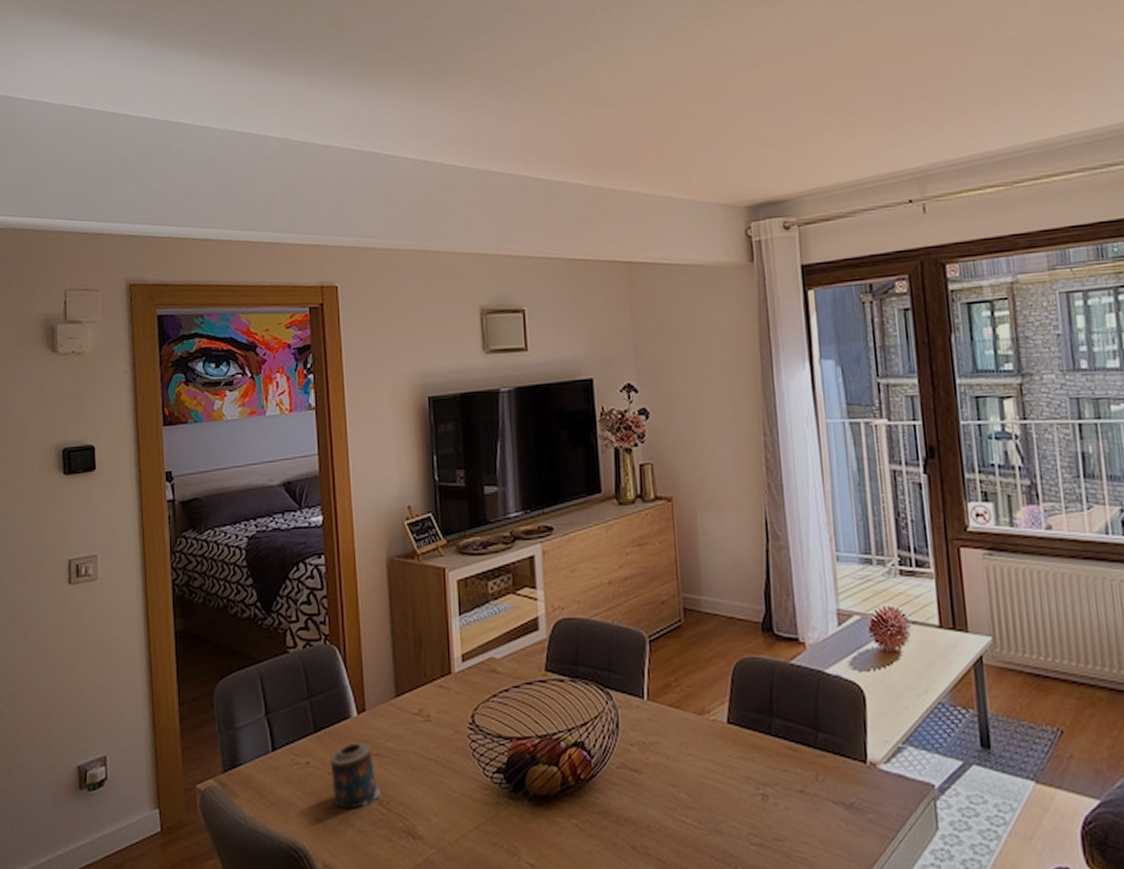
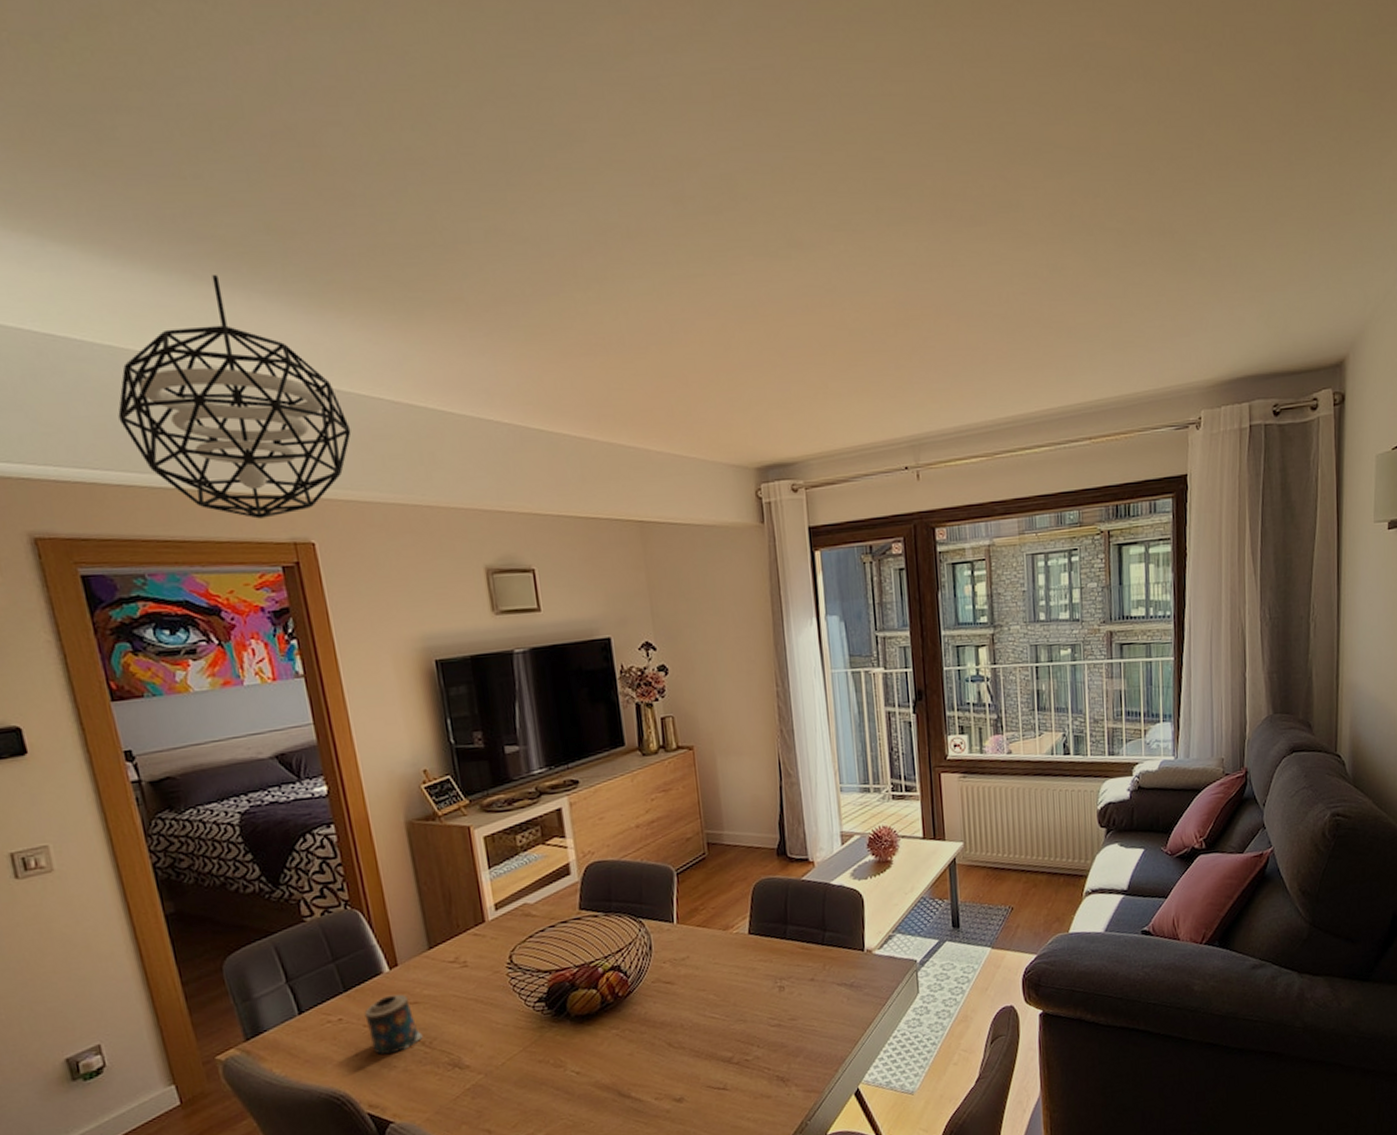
pendant light: none [204,64,378,265] -> present [118,274,352,519]

